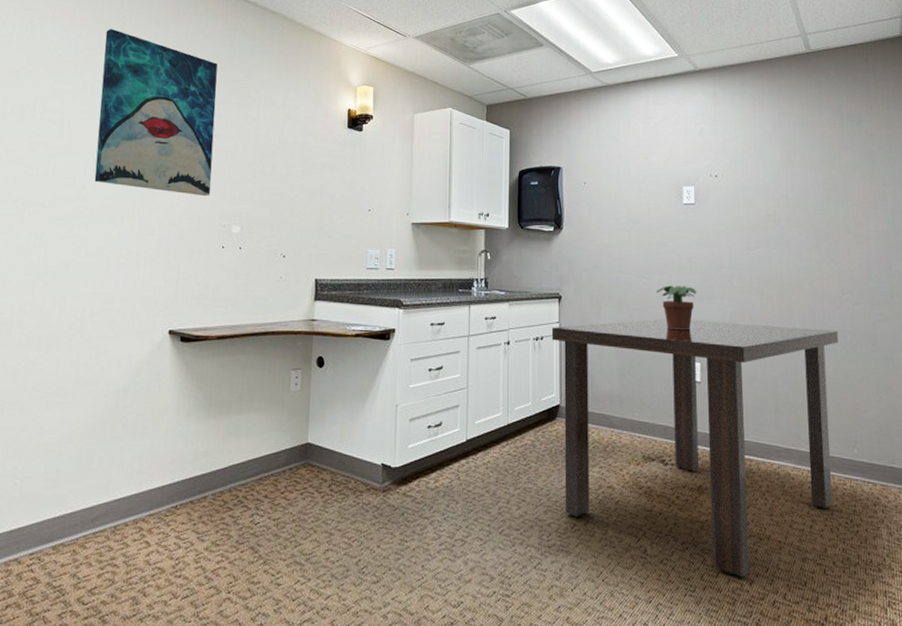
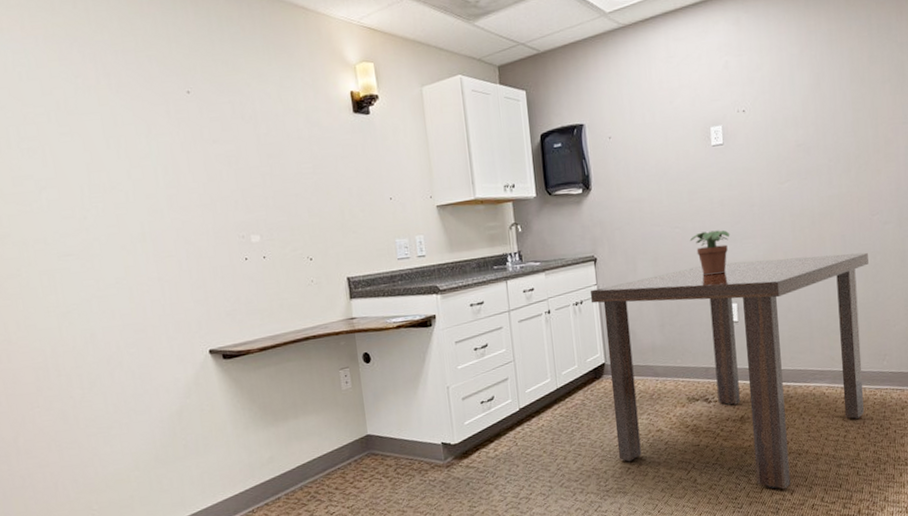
wall art: present [94,28,217,197] -> none [64,33,222,211]

